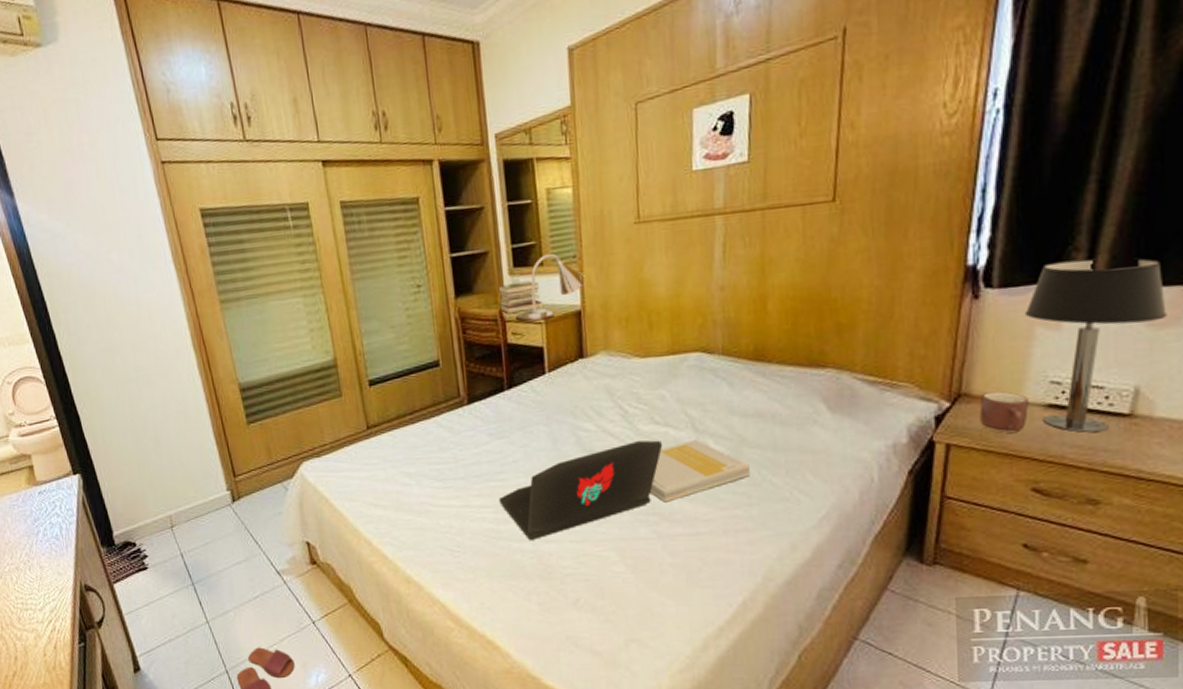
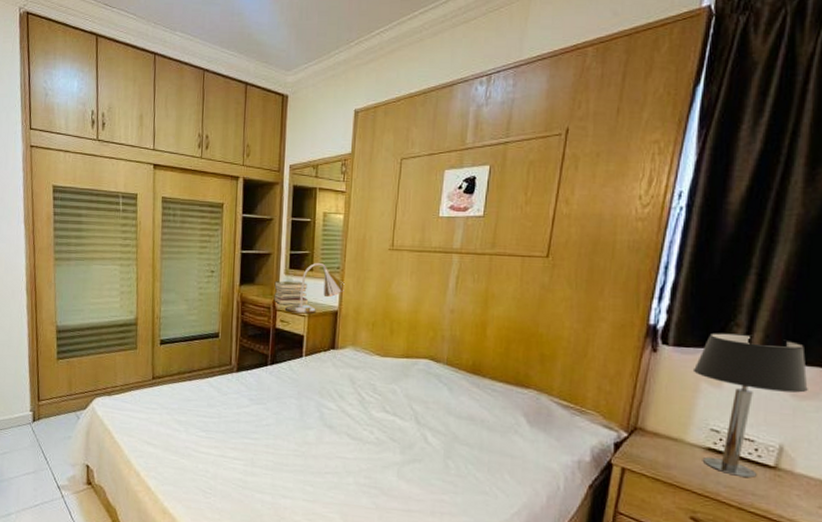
laptop: present [499,440,663,540] -> none [250,424,390,494]
book: present [650,440,750,502] -> none [375,430,458,480]
mug: present [980,391,1030,433] -> none [651,430,693,467]

